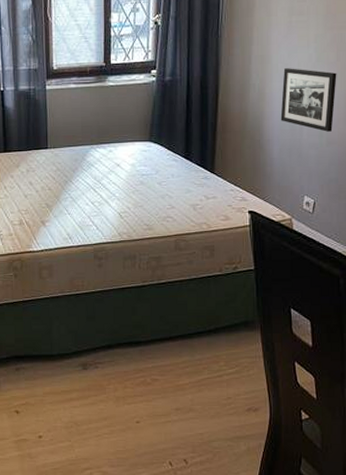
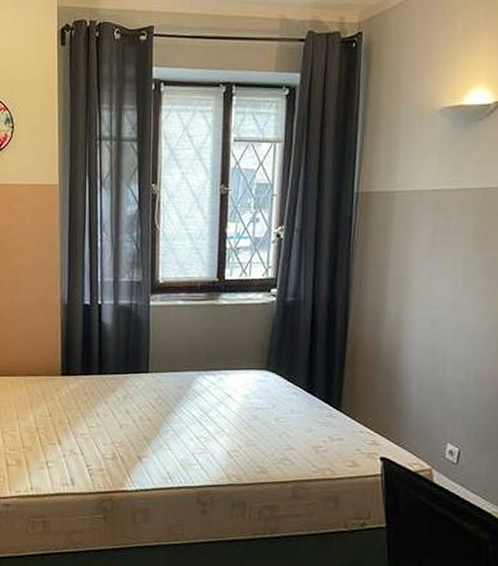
picture frame: present [280,68,337,132] -> none [420,293,488,369]

